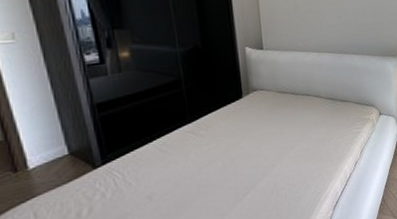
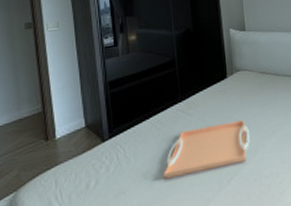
serving tray: none [172,138,267,200] -> present [163,120,250,180]

